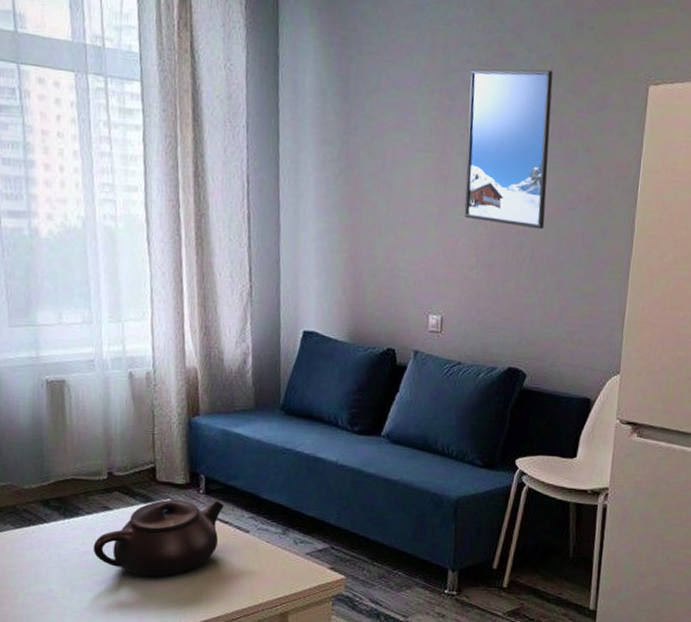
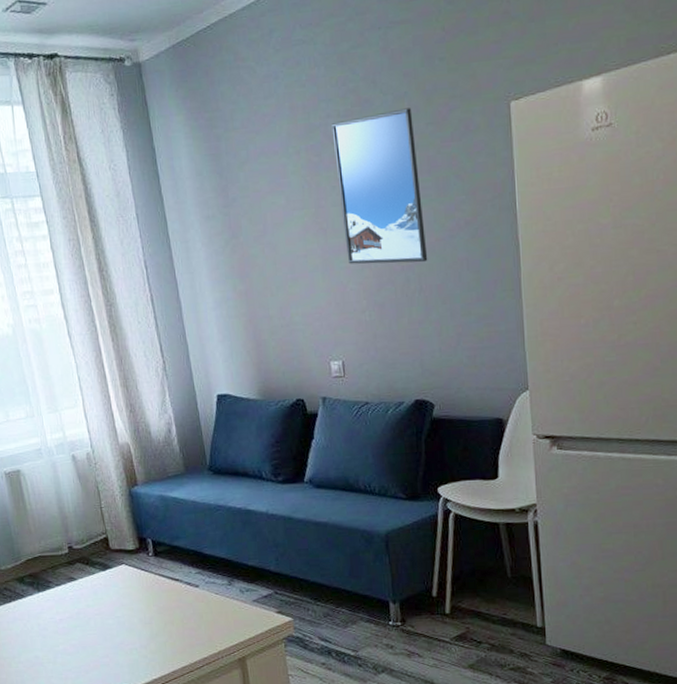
teapot: present [93,499,224,577] -> none [66,561,173,637]

